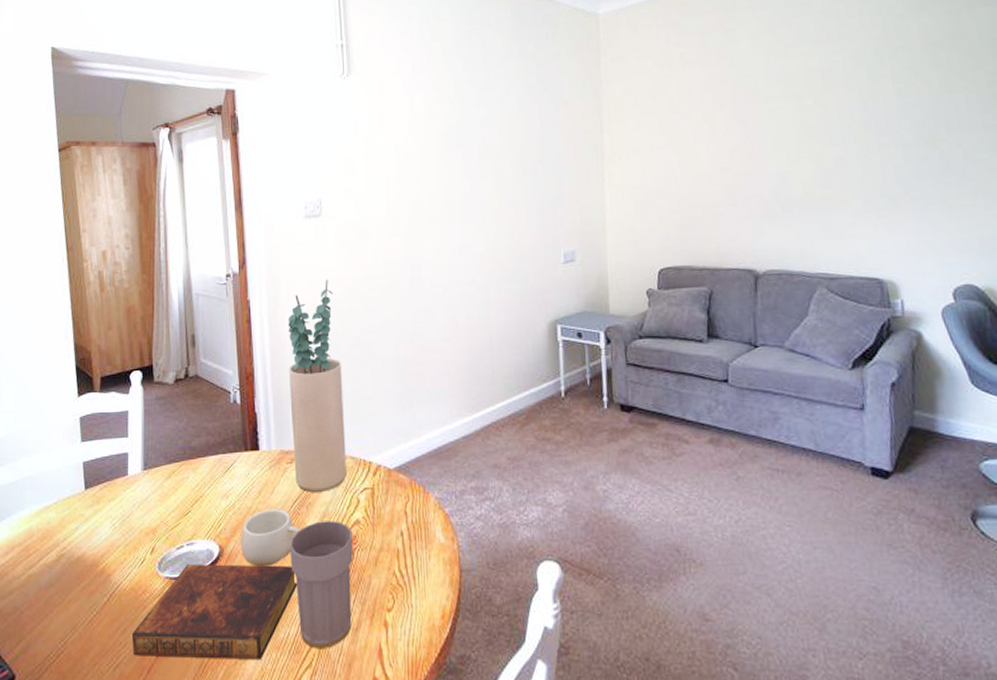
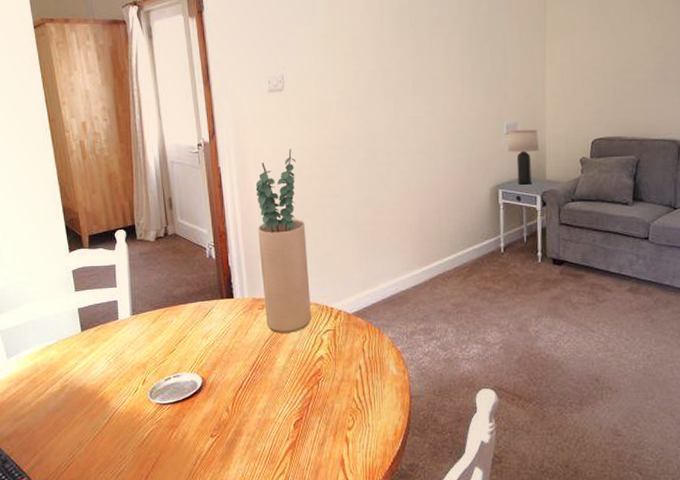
book: present [131,564,297,661] -> none [130,392,270,469]
mug: present [241,509,300,566] -> none [220,347,272,394]
cup: present [290,521,353,648] -> none [263,357,318,459]
table lamp: none [565,257,602,320] -> present [507,129,540,185]

